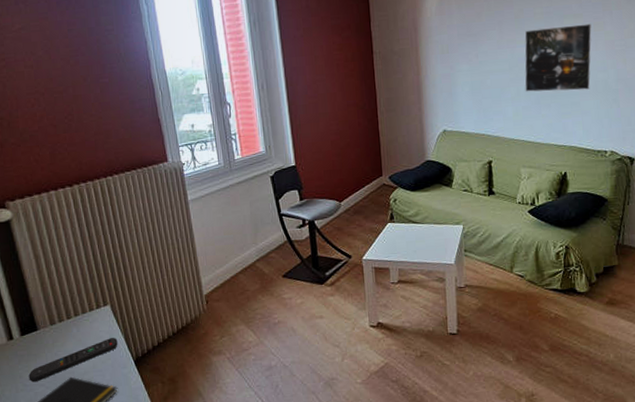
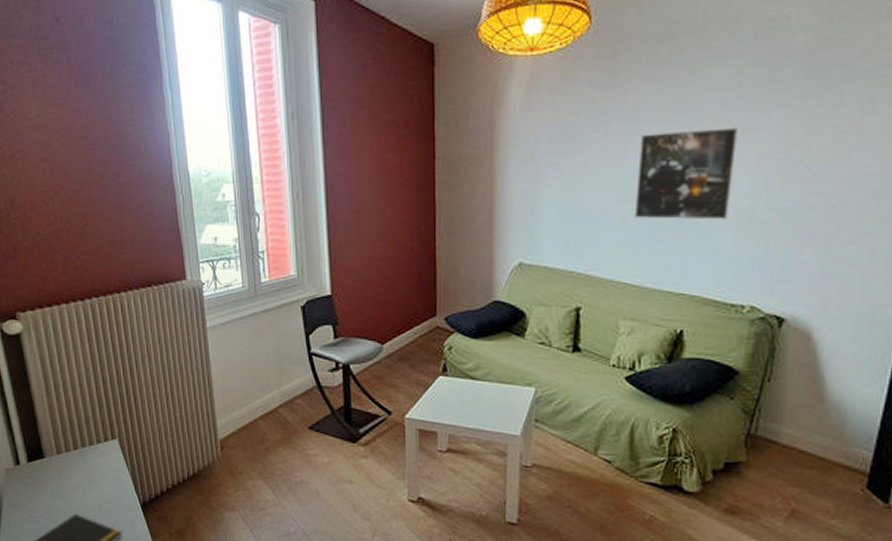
remote control: present [28,338,118,383] -> none [34,476,125,515]

